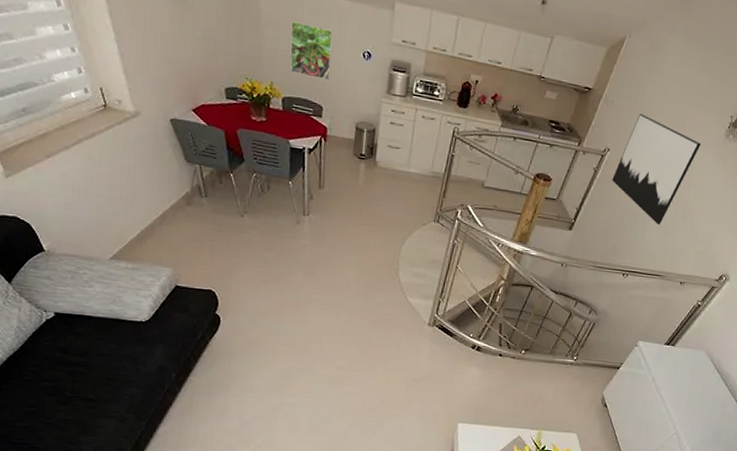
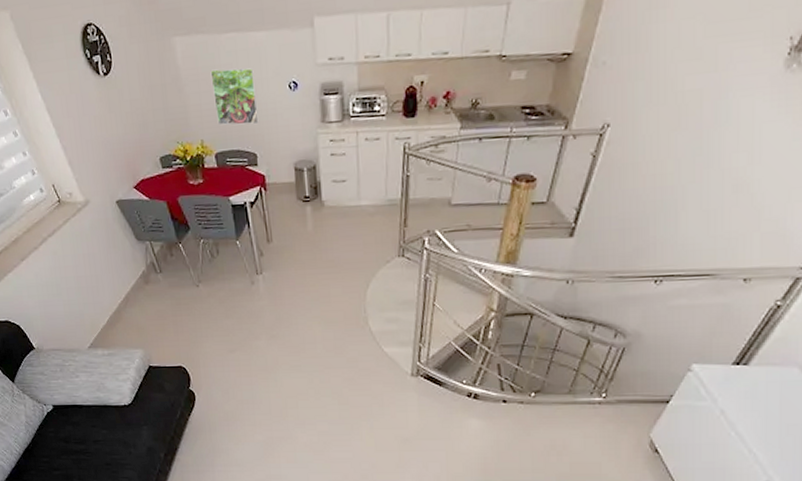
wall art: present [612,113,702,225] -> none [619,67,748,208]

